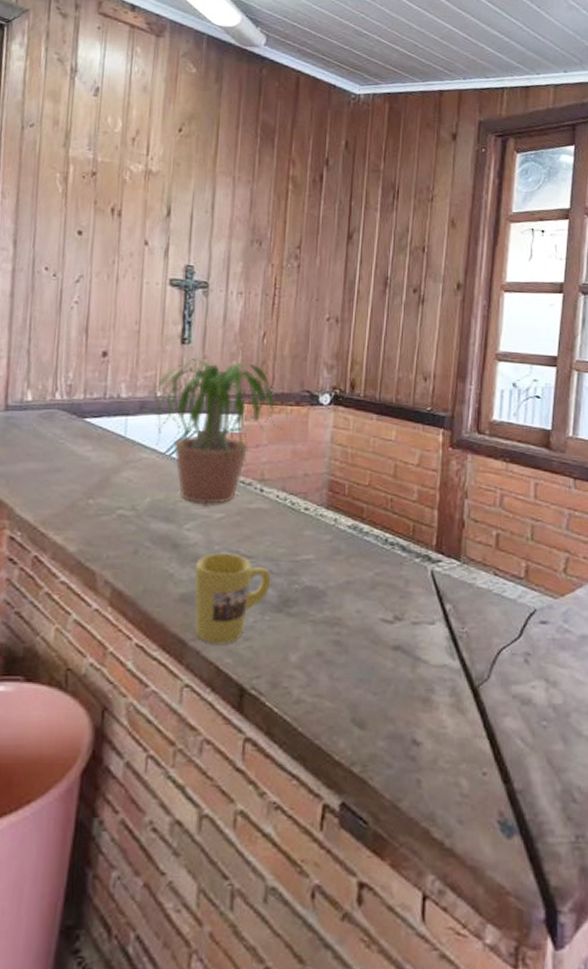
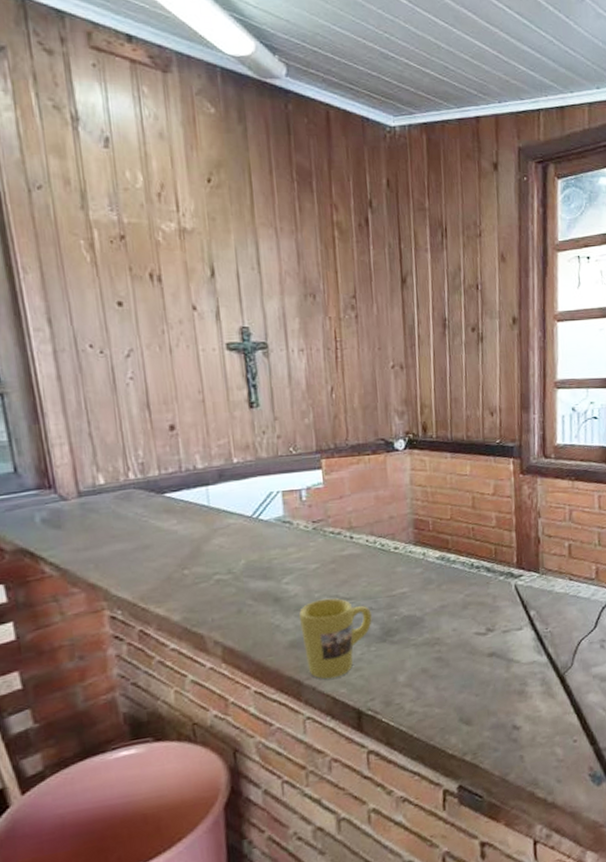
potted plant: present [141,359,283,505] -> none [219,418,363,559]

